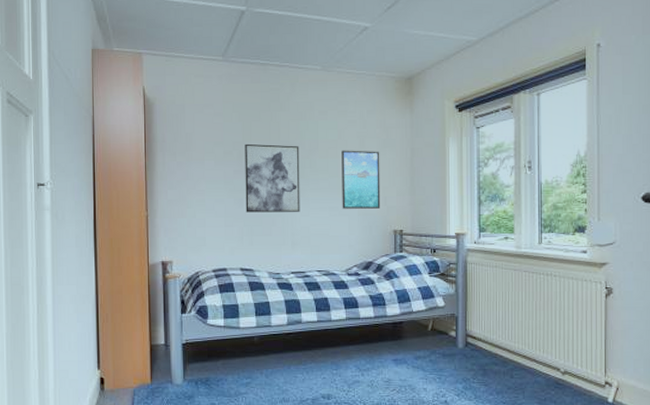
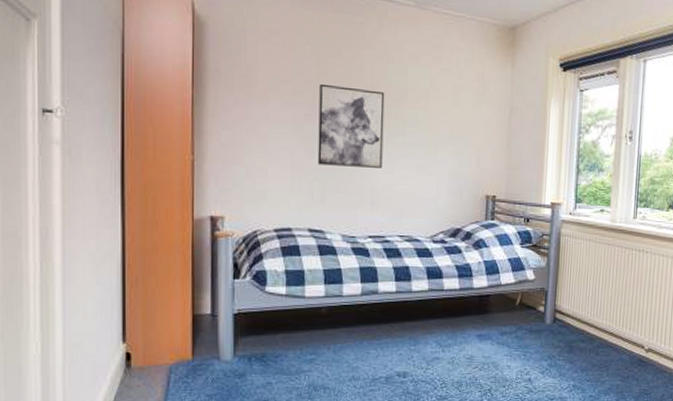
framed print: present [341,150,381,209] -> none [430,102,476,171]

